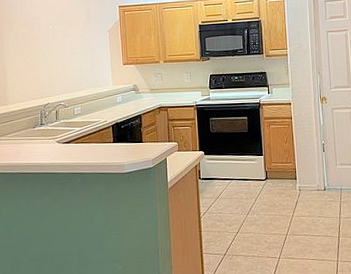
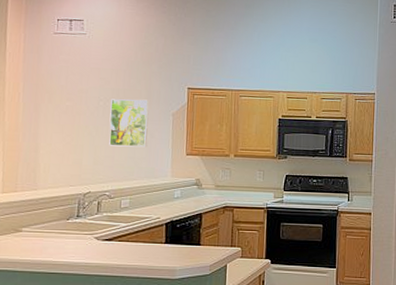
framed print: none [58,20,91,63] -> present [109,99,149,148]

